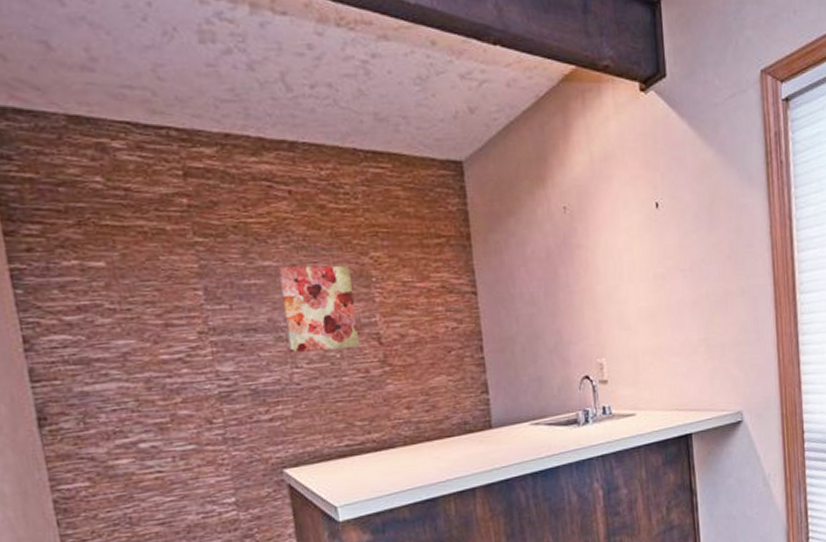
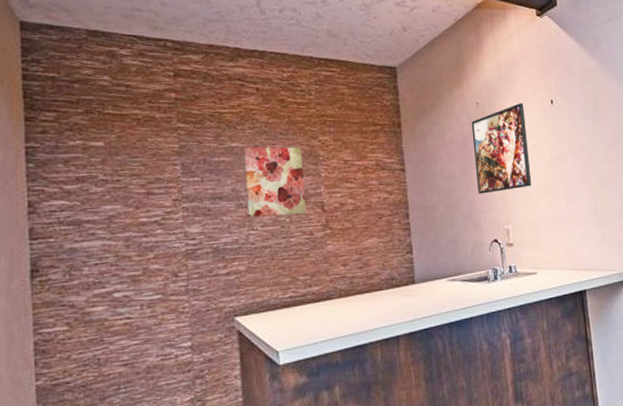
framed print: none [557,207,631,322] -> present [471,103,532,194]

